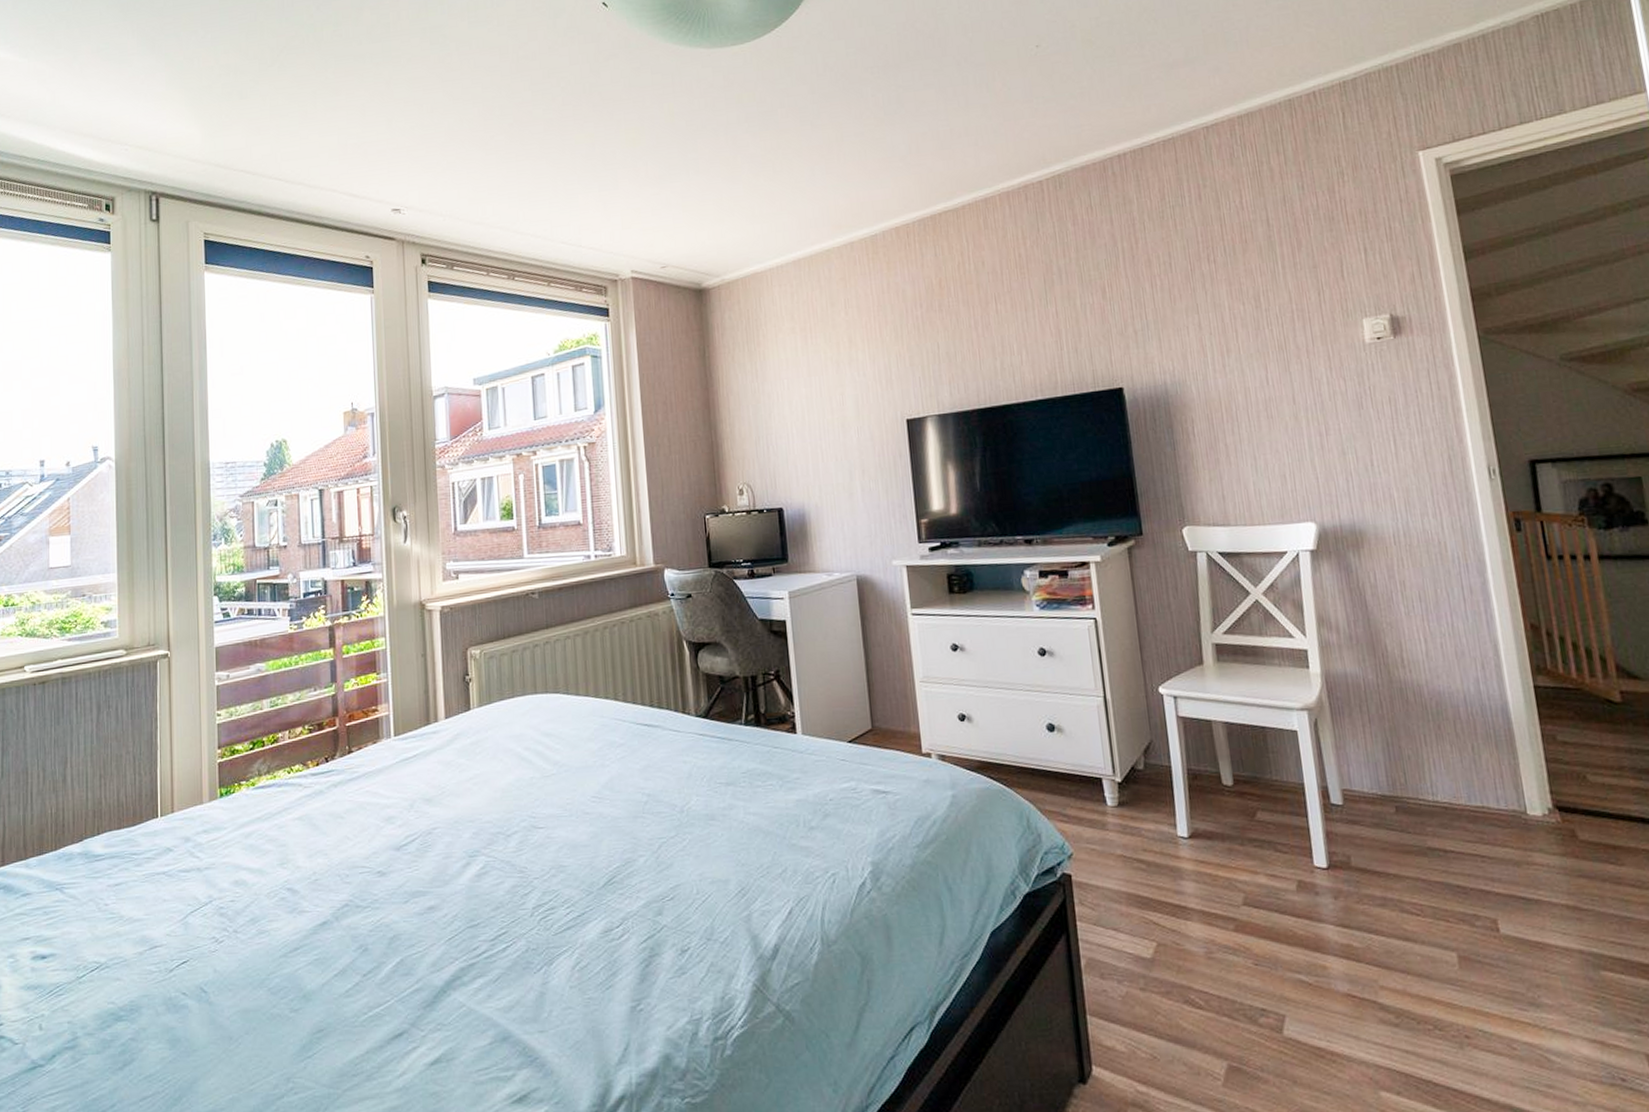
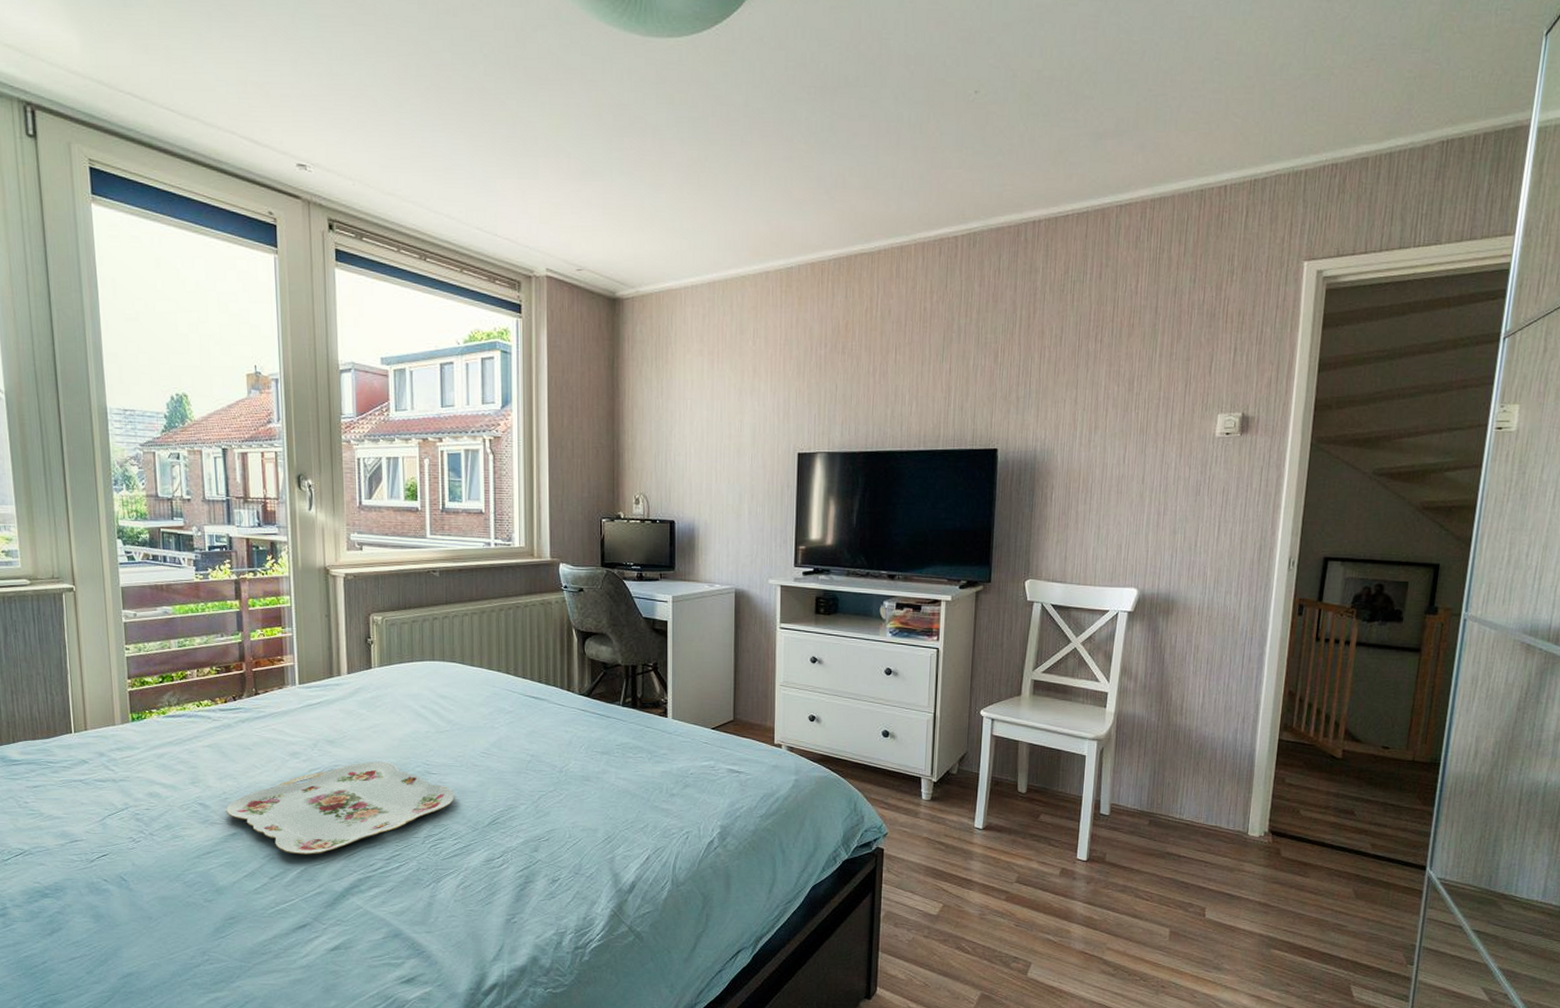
serving tray: none [315,818,565,943] -> present [225,761,454,855]

